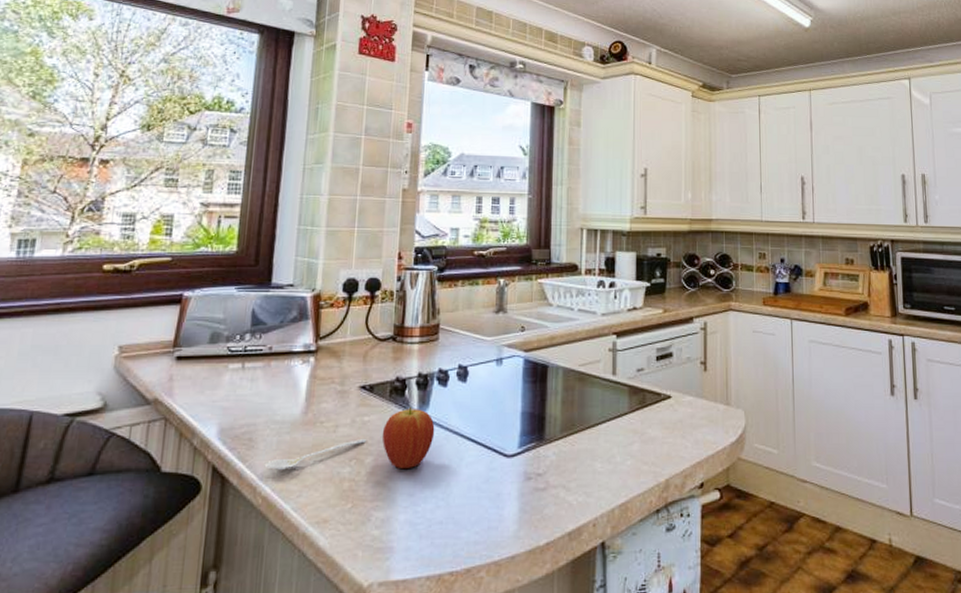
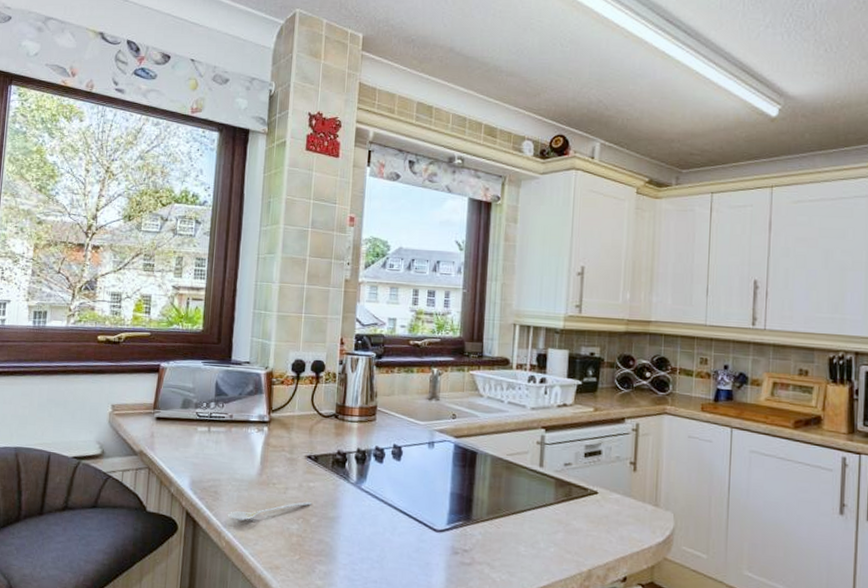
fruit: present [382,406,435,470] -> none [325,477,372,532]

